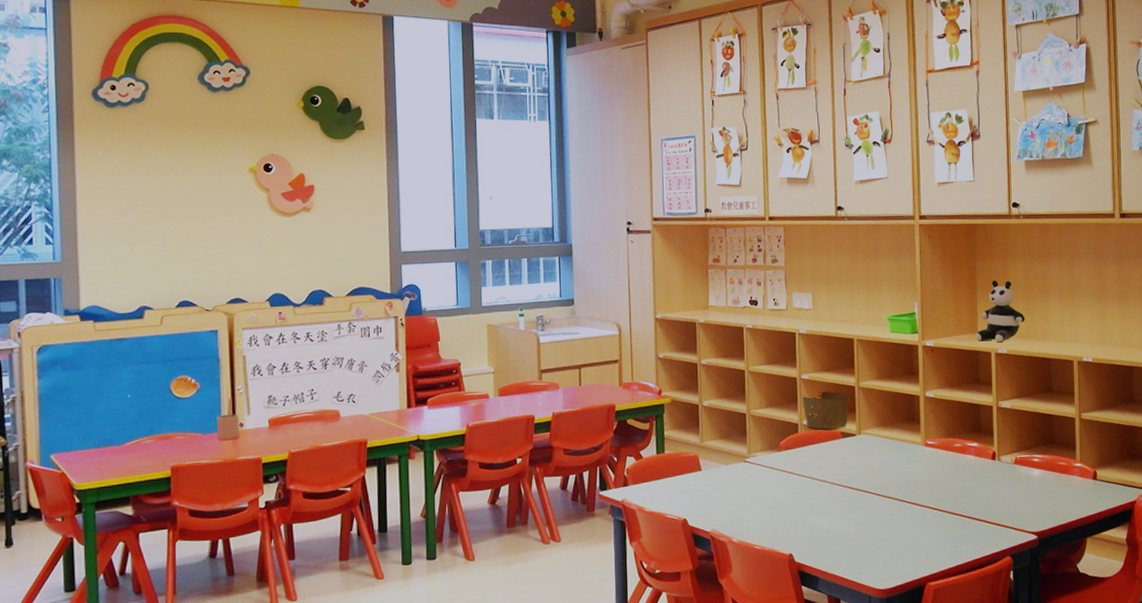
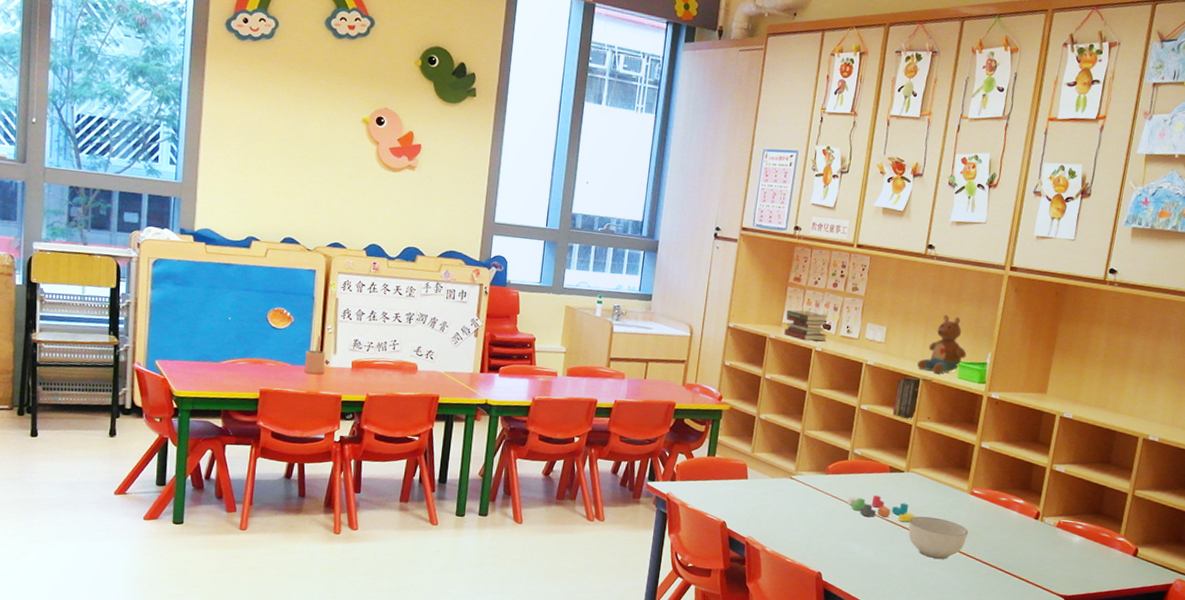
books: none [711,290,755,320] -> present [784,309,828,342]
basket: present [803,392,849,430] -> none [857,424,905,463]
toy blocks: none [806,464,877,488] -> present [847,495,917,522]
books: none [833,337,871,382] -> present [893,377,933,421]
stuffed toy: none [848,272,894,331] -> present [916,315,967,374]
bowl: none [870,476,931,518] -> present [908,516,969,559]
stuffed animal: present [976,280,1026,343] -> none [1043,343,1099,407]

